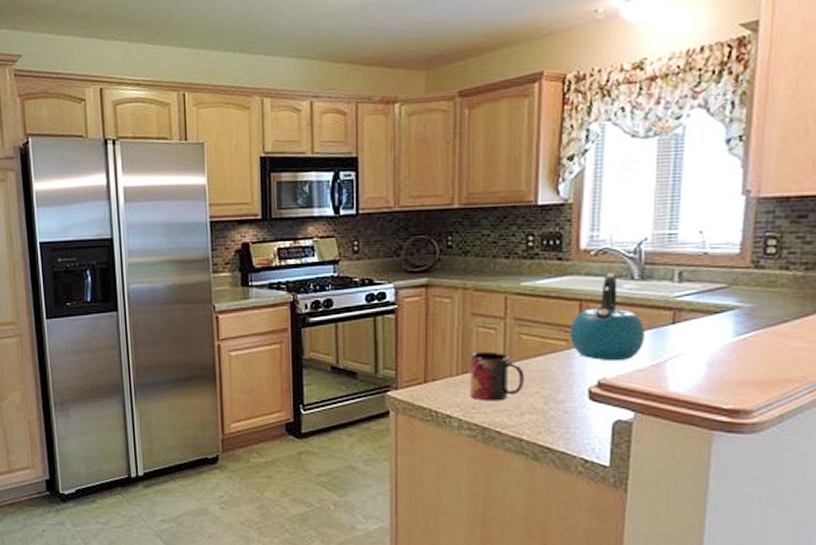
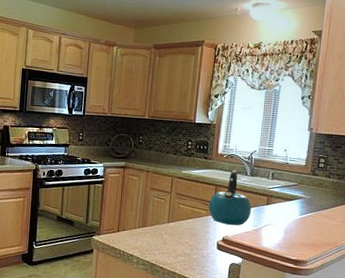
mug: present [470,351,524,401] -> none [146,213,180,247]

